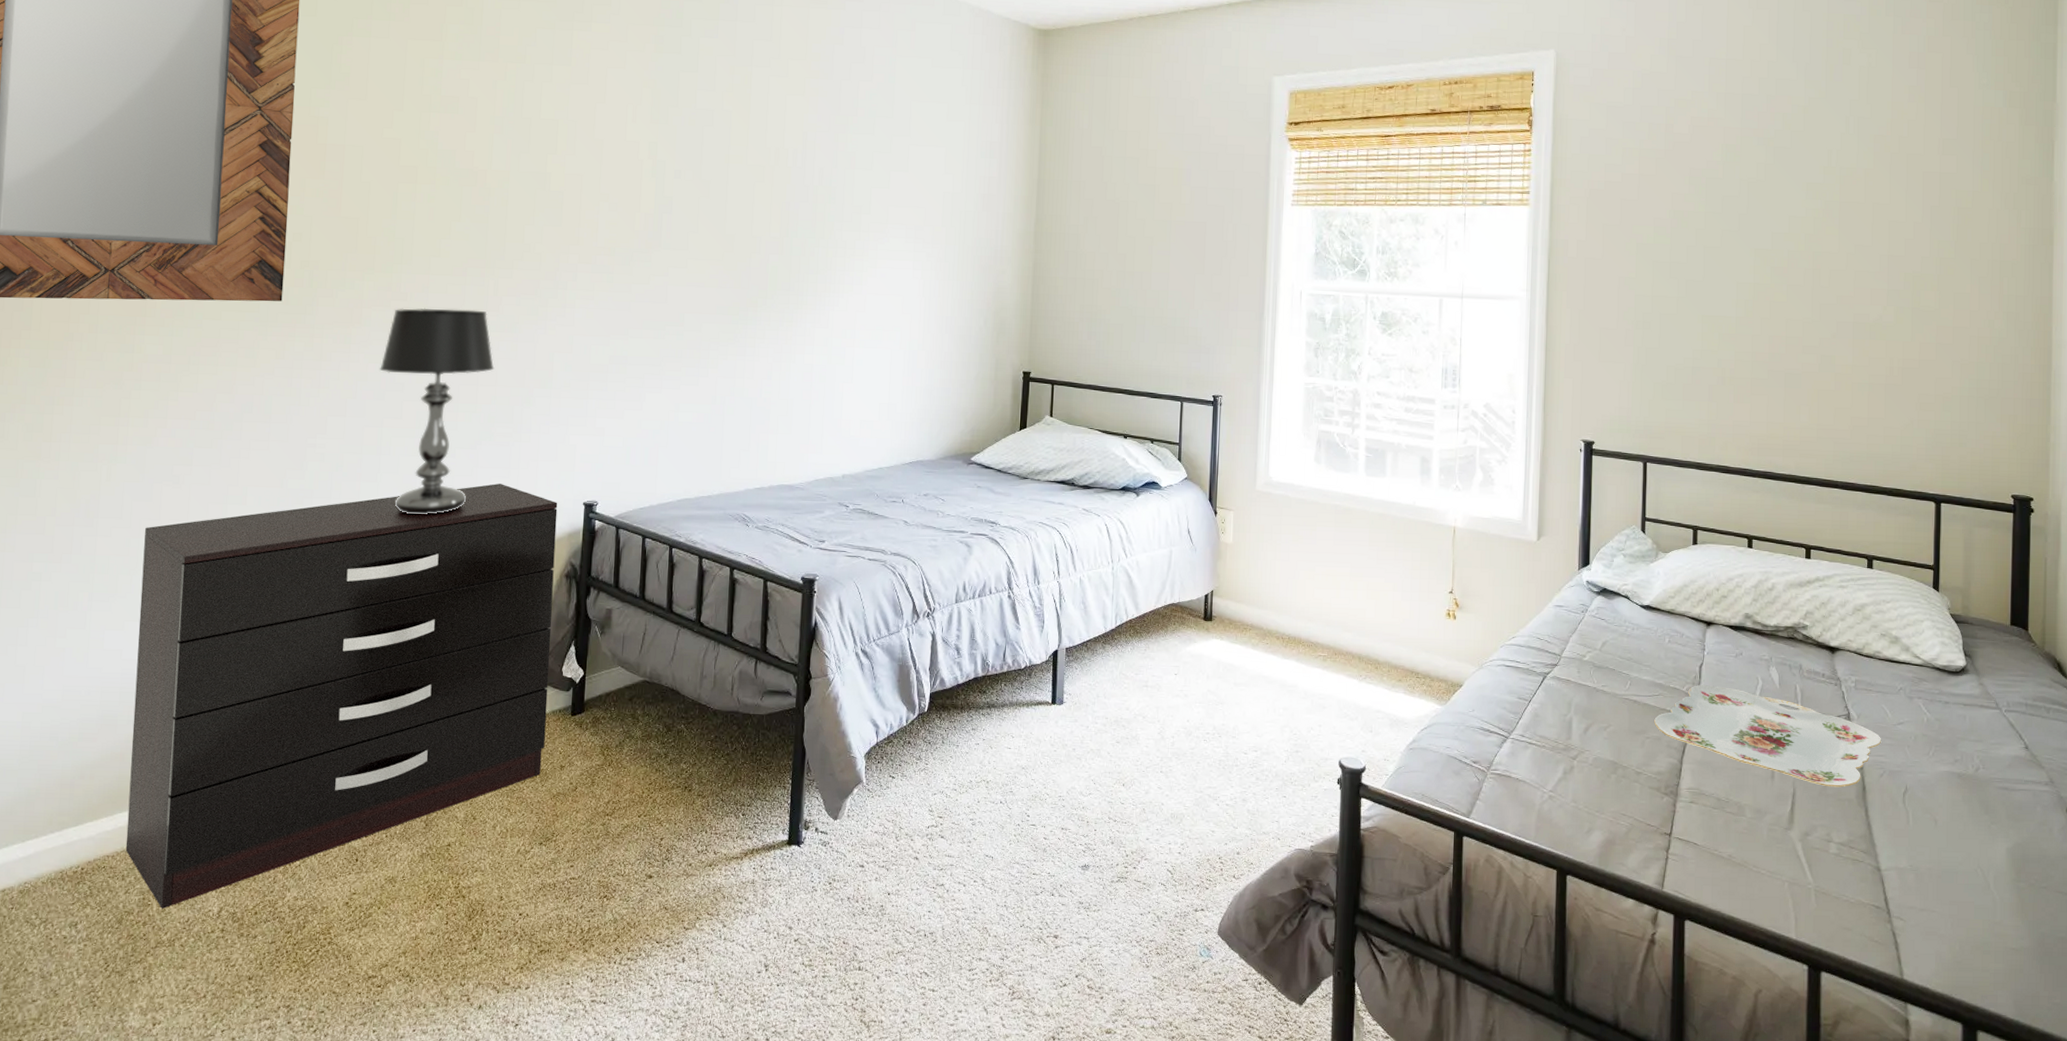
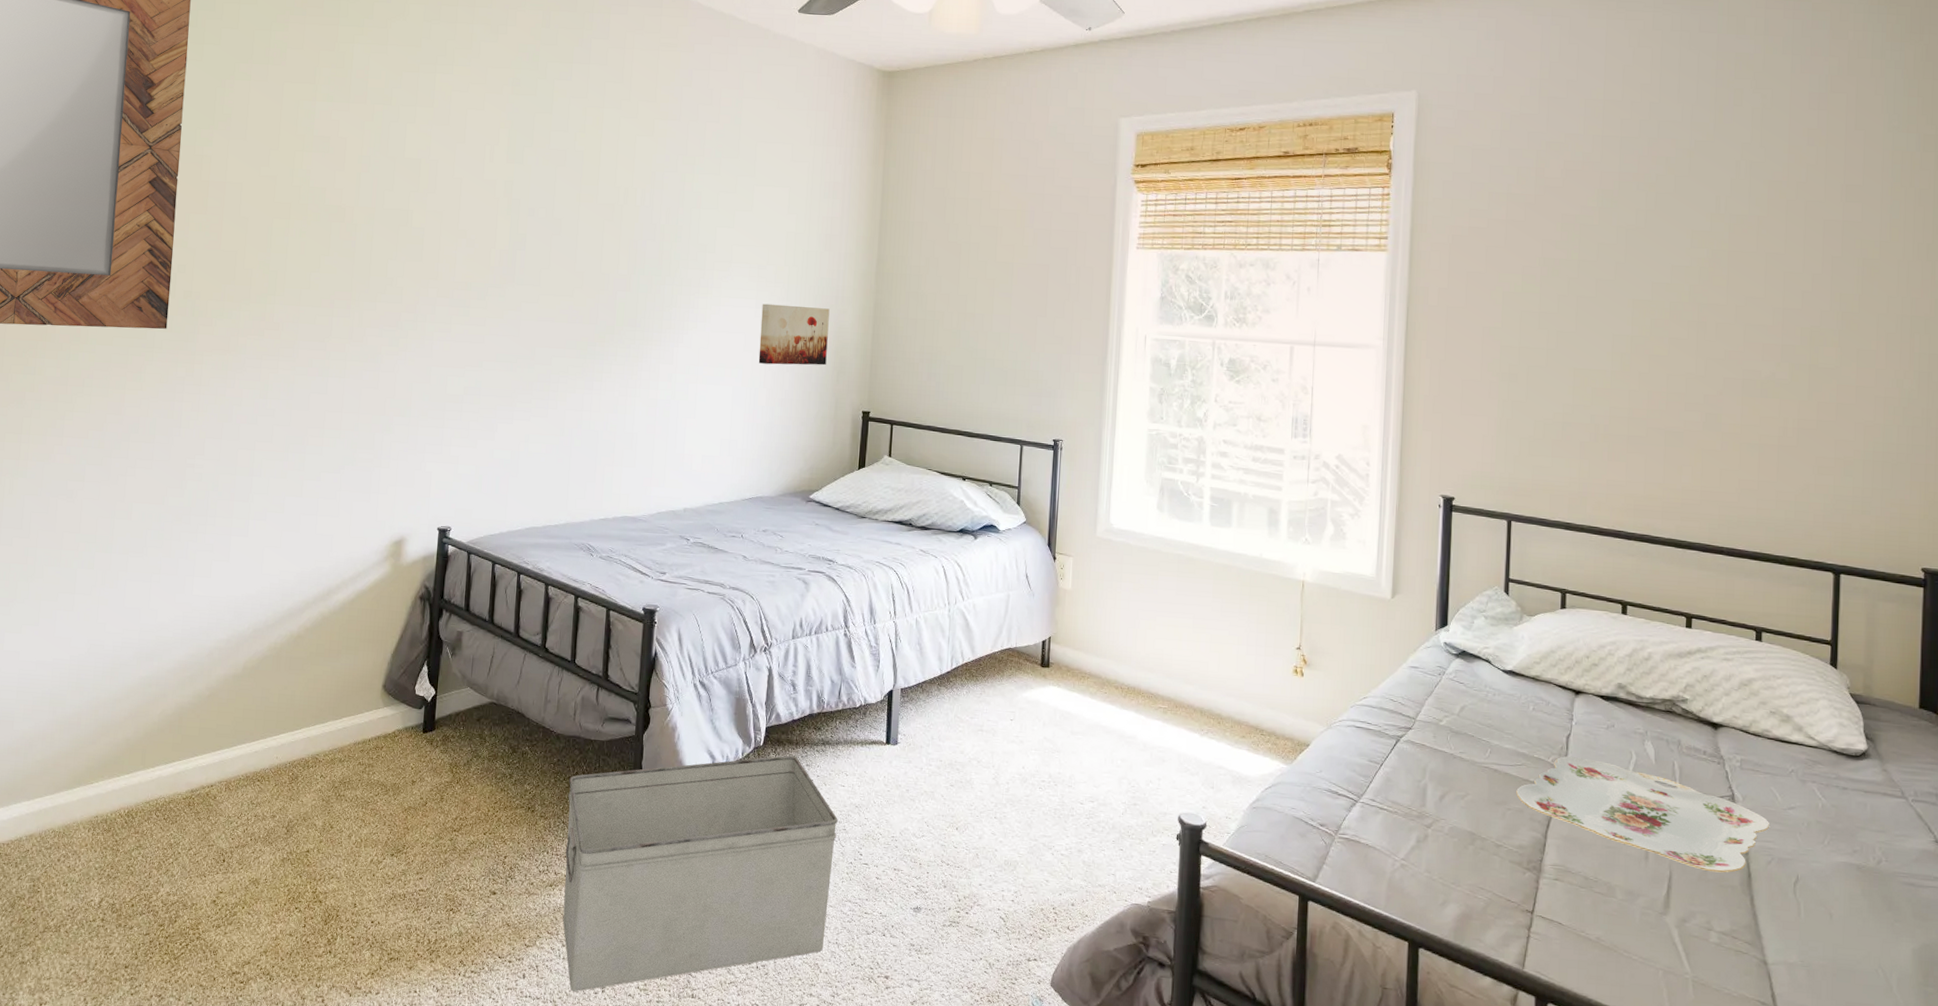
dresser: present [125,483,558,909] -> none [19,507,414,896]
table lamp: present [380,308,495,514] -> none [253,337,358,534]
storage bin: none [723,720,1004,972] -> present [563,755,838,992]
wall art: none [916,265,988,327] -> present [758,303,830,366]

